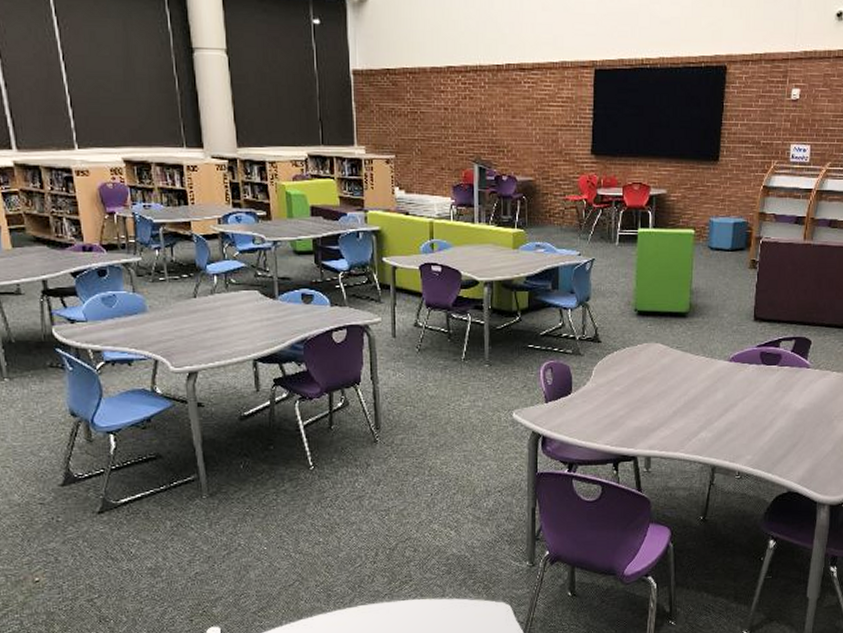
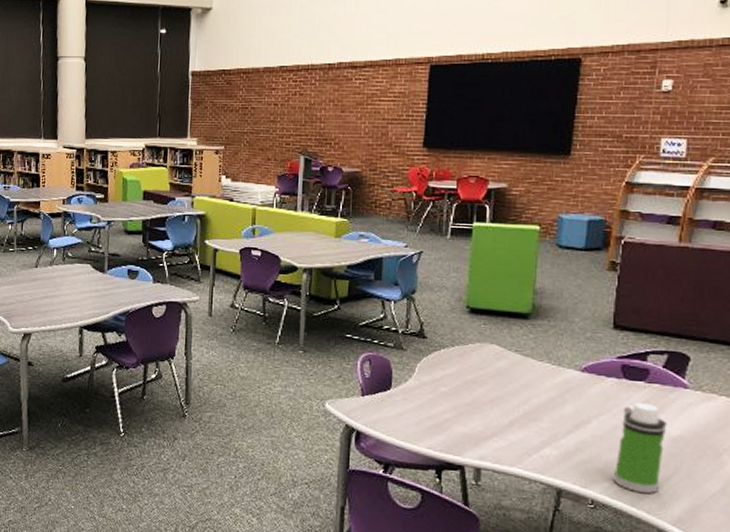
water bottle: none [754,383,795,461] -> present [613,402,668,494]

